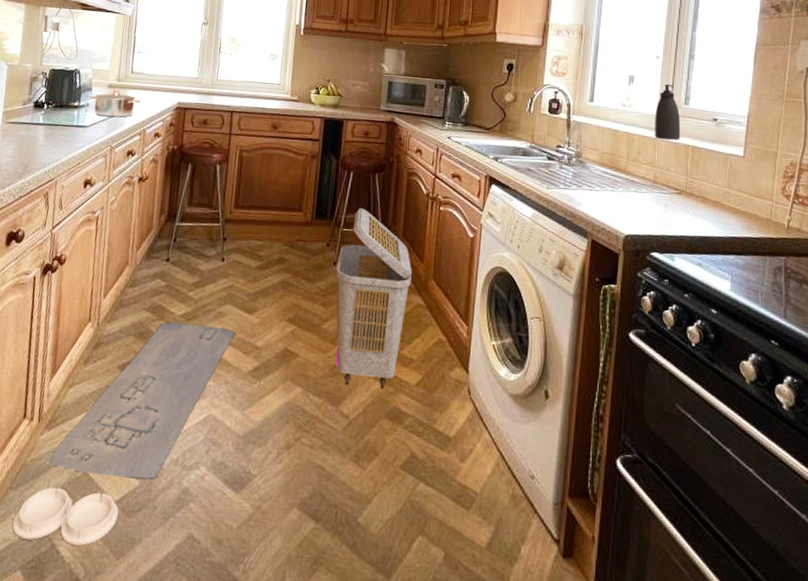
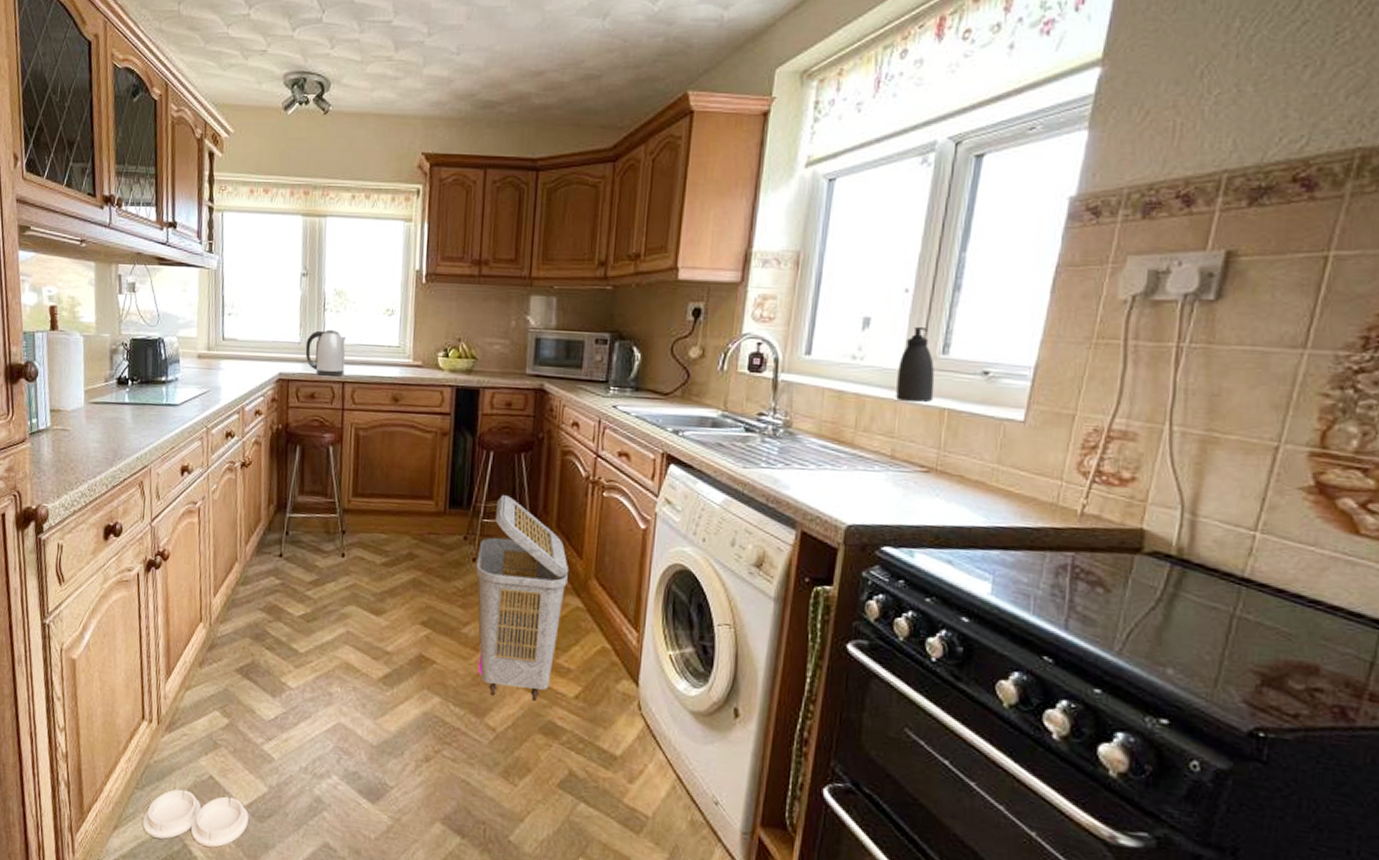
floor mat: present [45,322,236,479] -> none [169,624,362,786]
cooking pot: present [89,89,141,117] -> none [178,359,236,393]
kettle: none [201,68,236,107] -> present [305,329,346,376]

